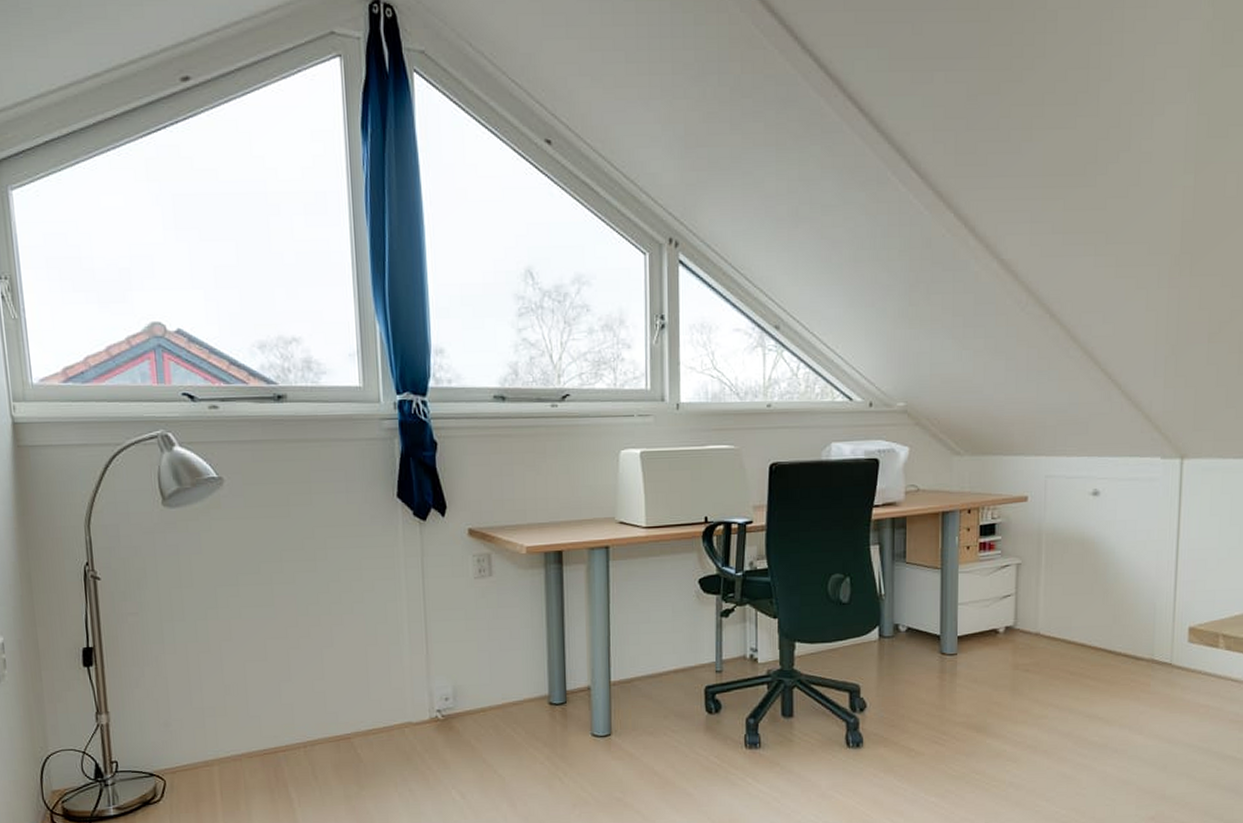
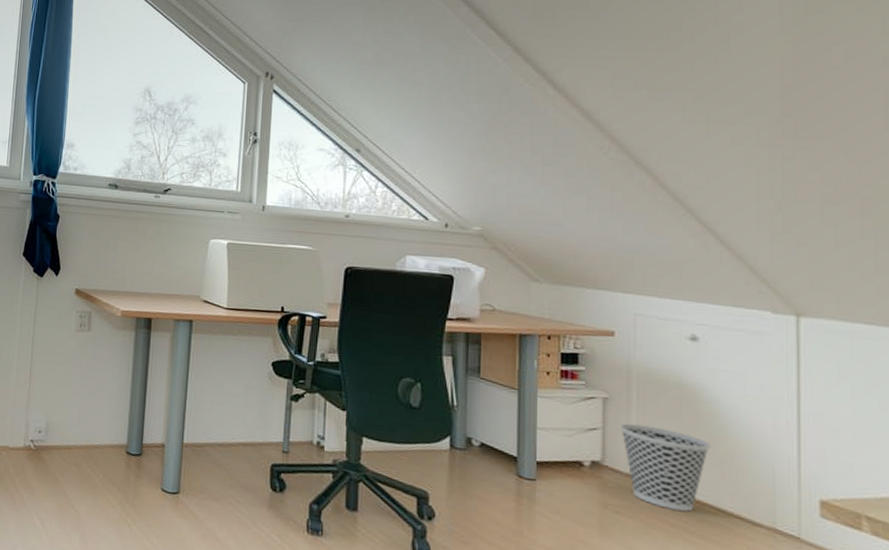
wastebasket: none [1030,584,1106,659] -> present [619,423,711,512]

